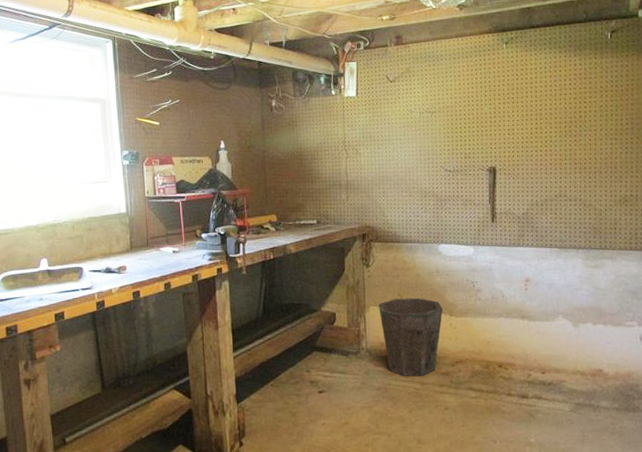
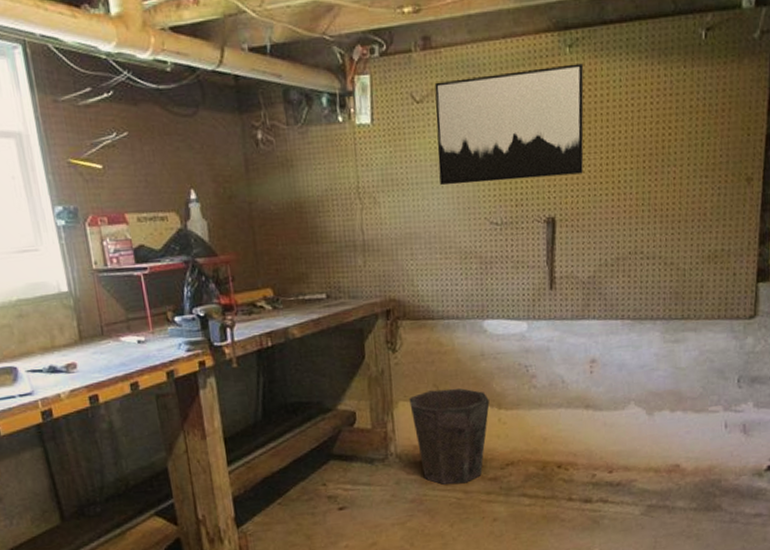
wall art: none [404,55,518,142] -> present [434,63,584,186]

